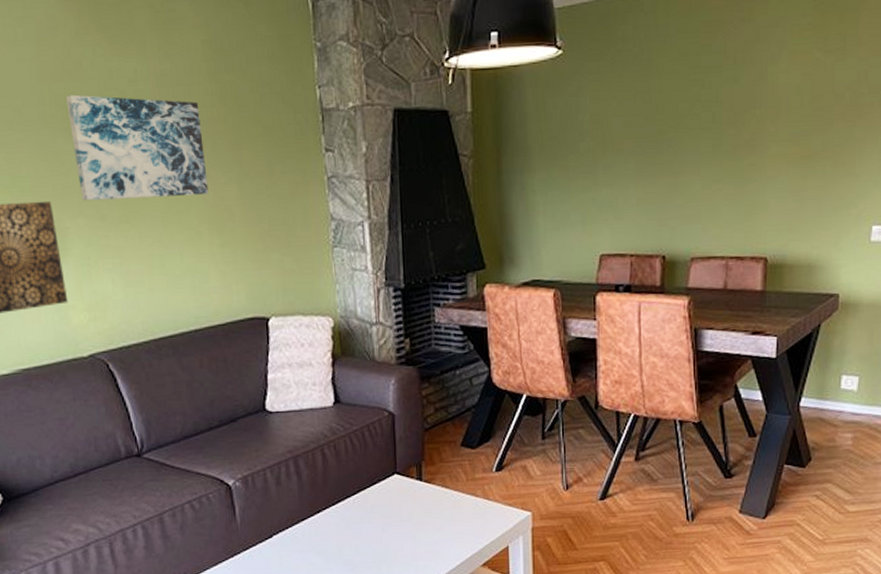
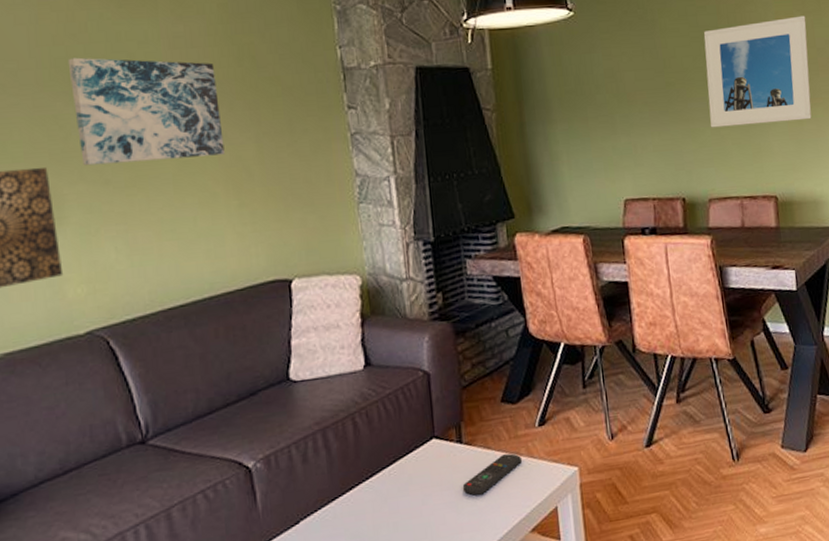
remote control: none [420,494,477,528] -> present [462,453,522,495]
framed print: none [701,55,827,182] -> present [703,15,812,128]

